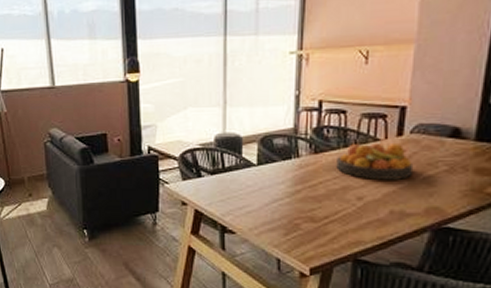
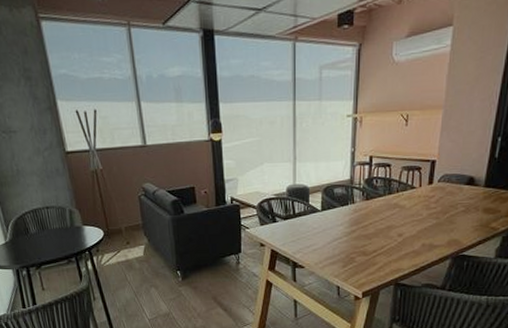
fruit bowl: present [336,142,414,180] -> none [383,190,440,220]

